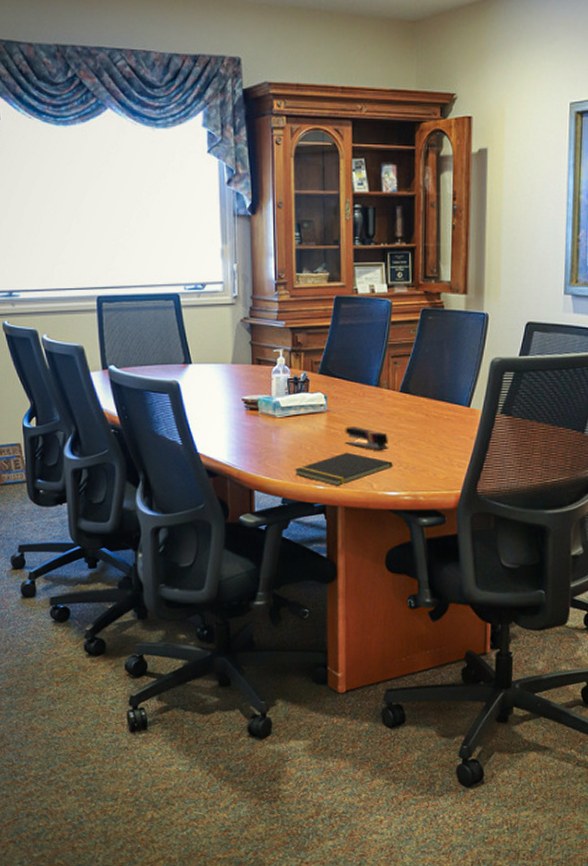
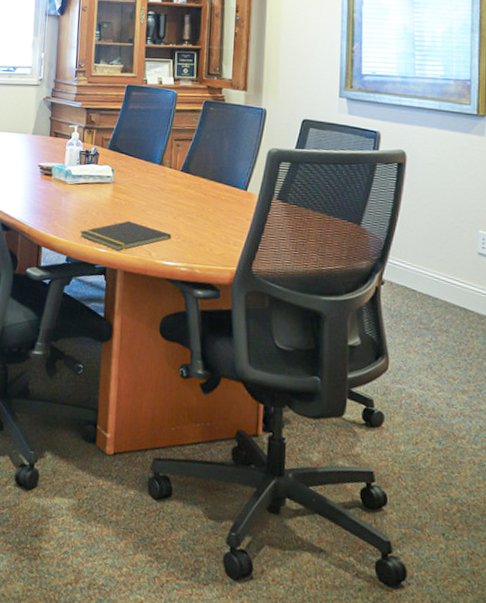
stapler: present [345,427,389,451] -> none [127,198,169,223]

